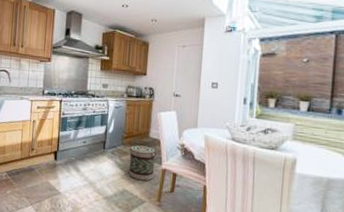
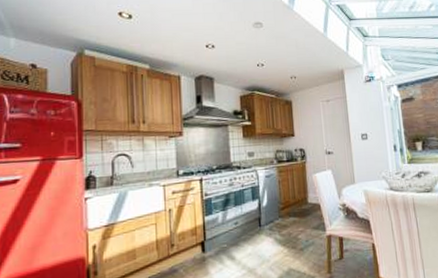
basket: present [128,145,157,181] -> none [288,213,320,254]

